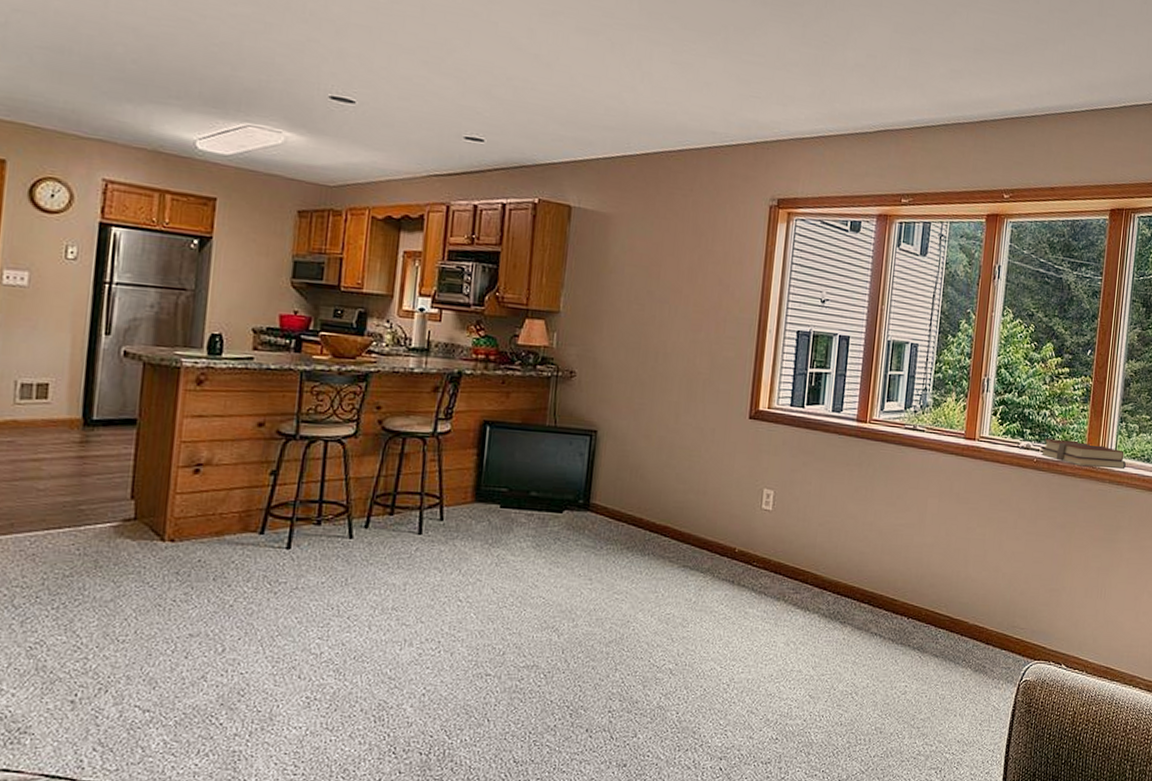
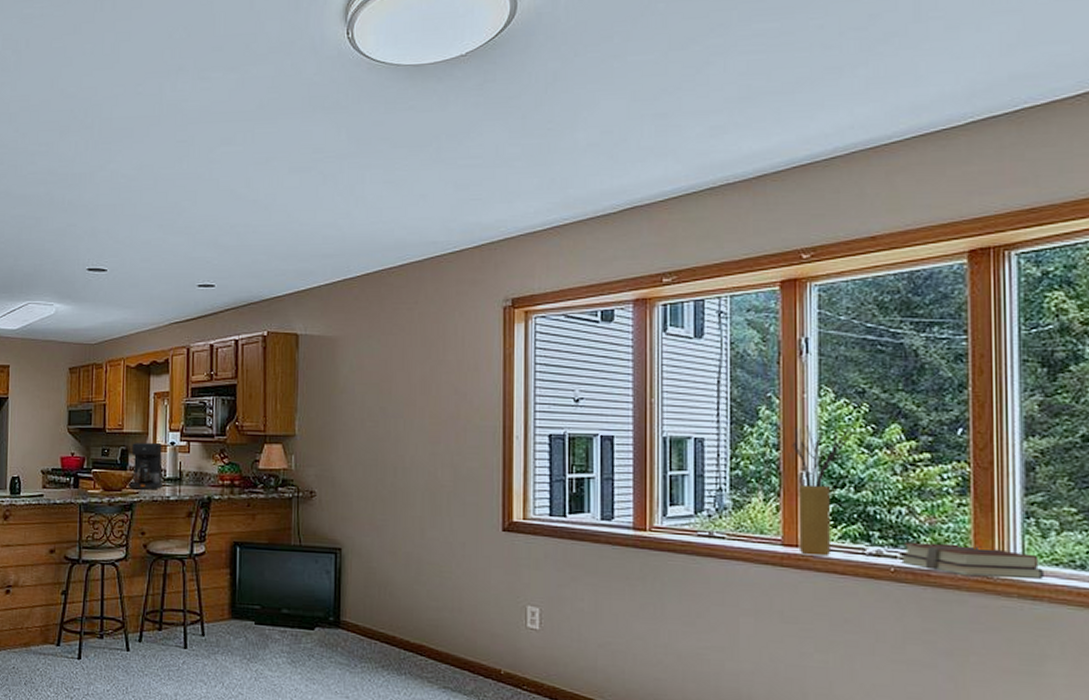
coffee maker: none [365,305,409,360] -> present [129,442,163,490]
vase: none [976,339,1022,449] -> present [792,425,854,556]

